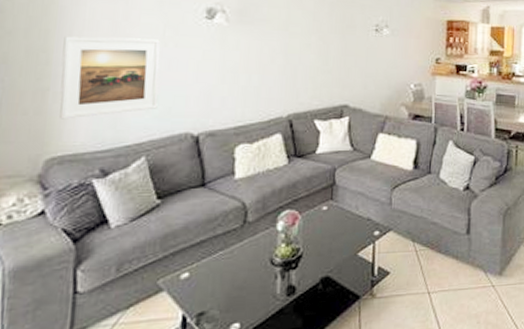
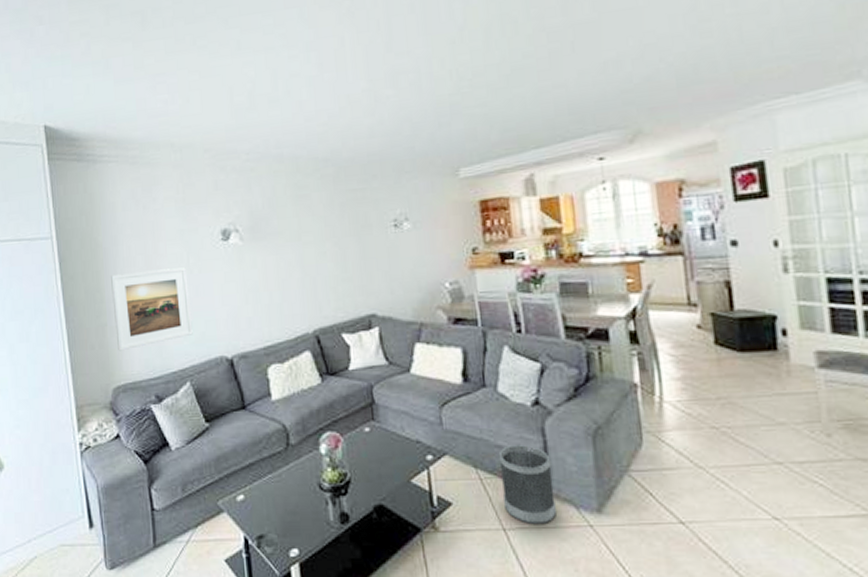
wastebasket: none [431,222,472,287] -> present [498,445,556,524]

